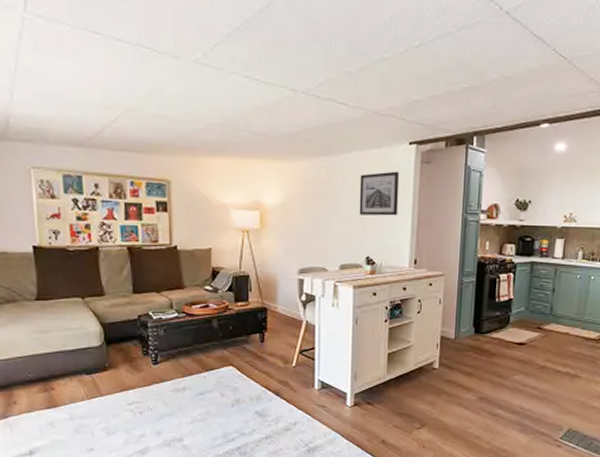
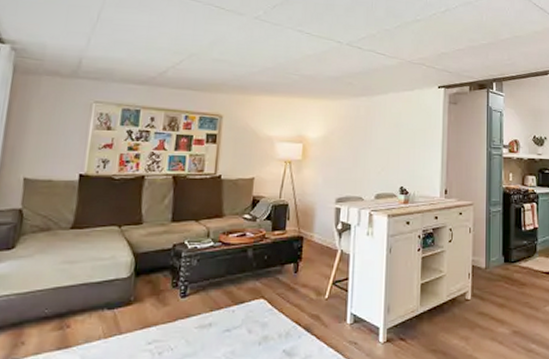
wall art: present [359,171,400,216] -> none [394,110,430,150]

